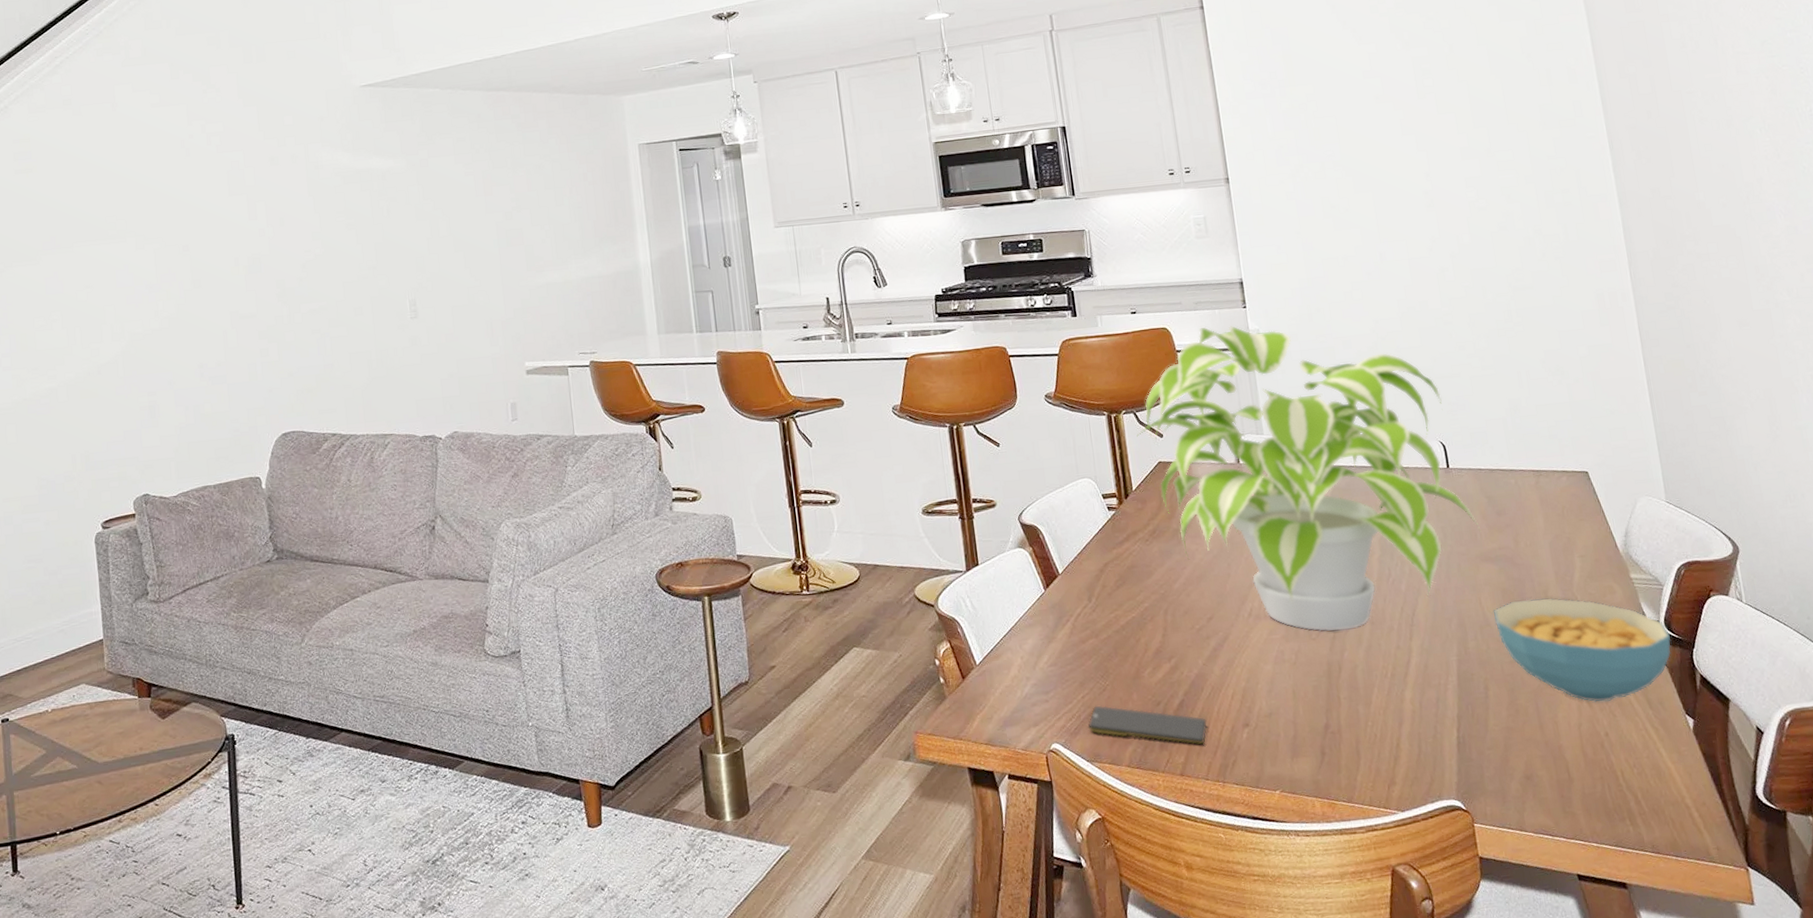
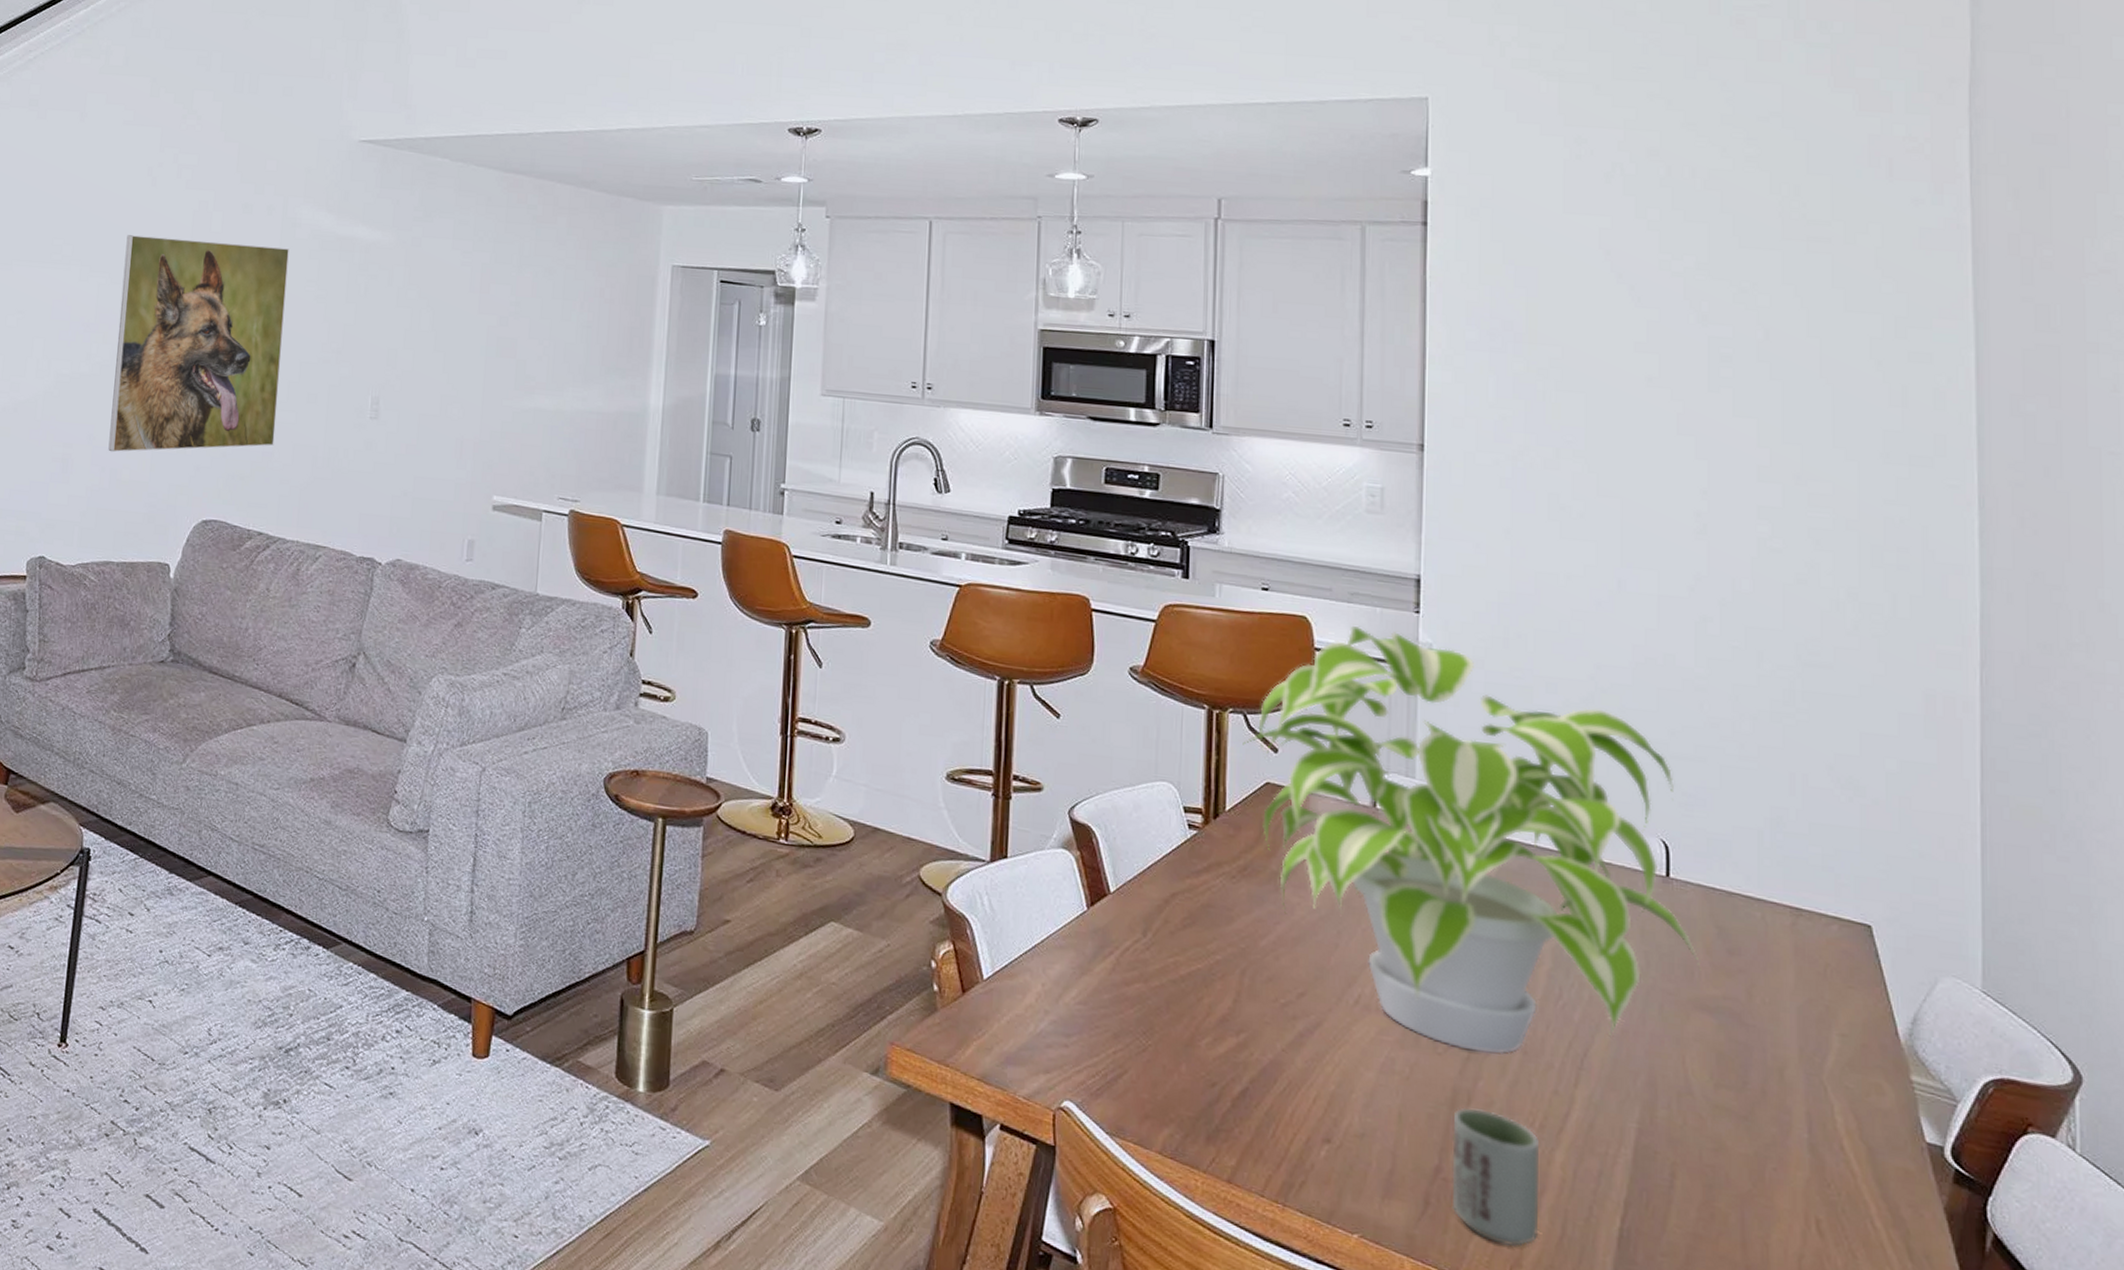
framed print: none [172,188,333,392] -> present [108,235,289,453]
smartphone: present [1088,705,1208,745] -> none [1114,1067,1274,1151]
cup: none [1331,672,1403,771] -> present [1451,1107,1539,1247]
cereal bowl: present [1493,598,1671,703] -> none [1700,1071,1958,1237]

